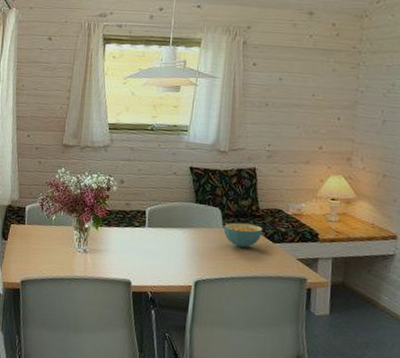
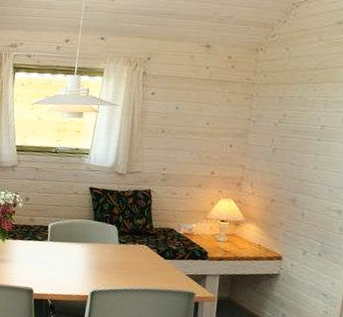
cereal bowl: present [223,222,263,249] -> none [119,239,156,264]

